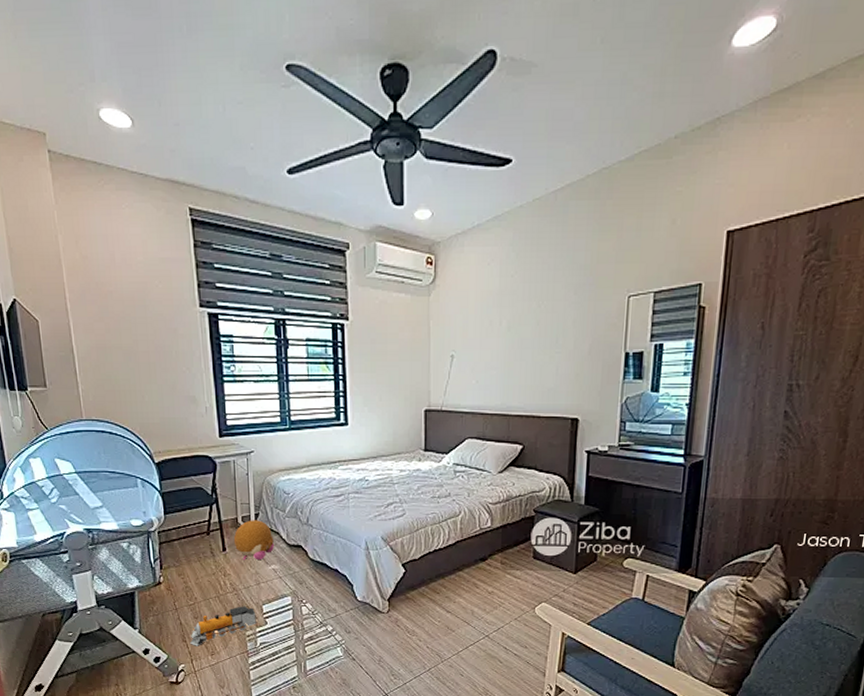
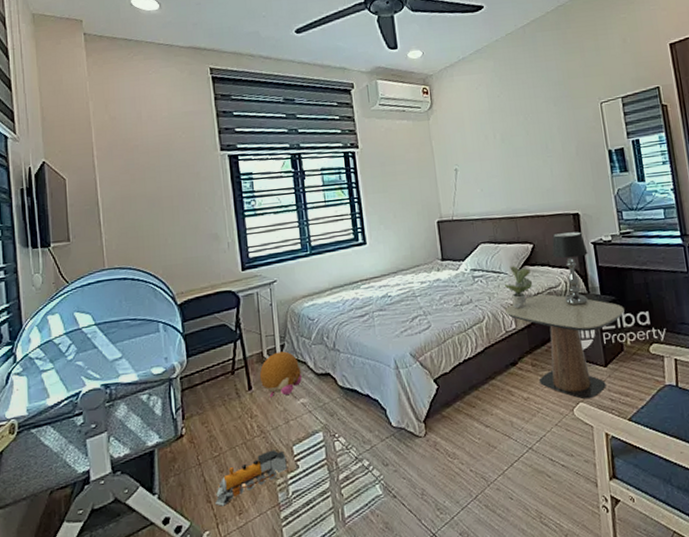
side table: none [483,498,606,601] -> present [505,294,624,399]
potted plant: none [485,465,516,508] -> present [504,266,533,309]
table lamp: none [541,436,580,512] -> present [552,231,588,306]

